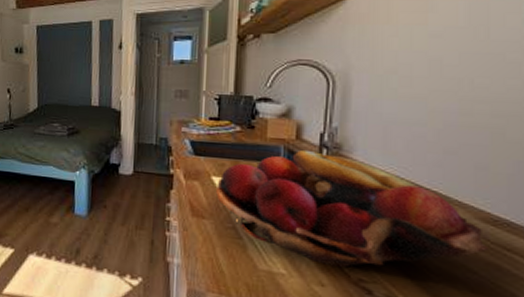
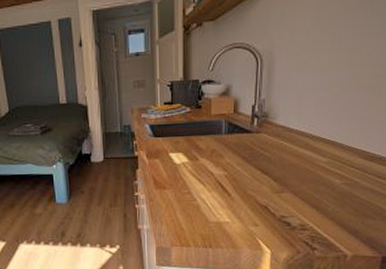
fruit basket: present [216,149,488,267] -> none [174,121,367,210]

